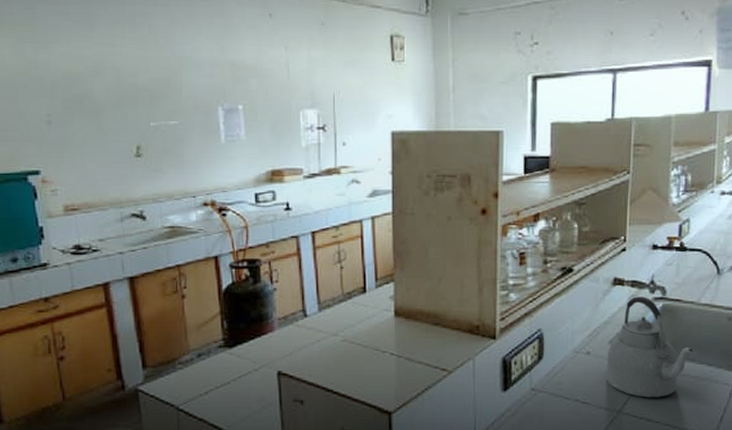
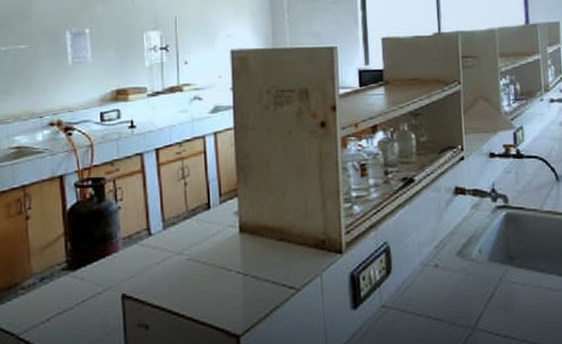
kettle: present [605,296,696,398] -> none [456,205,545,312]

